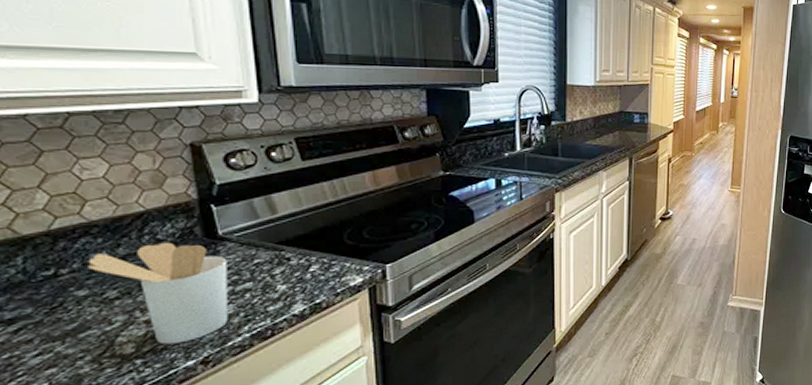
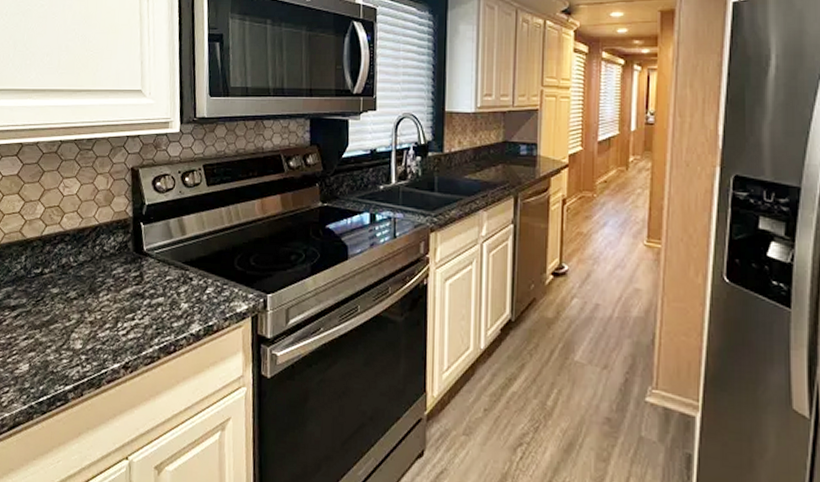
utensil holder: present [88,242,228,345] -> none [60,253,148,346]

